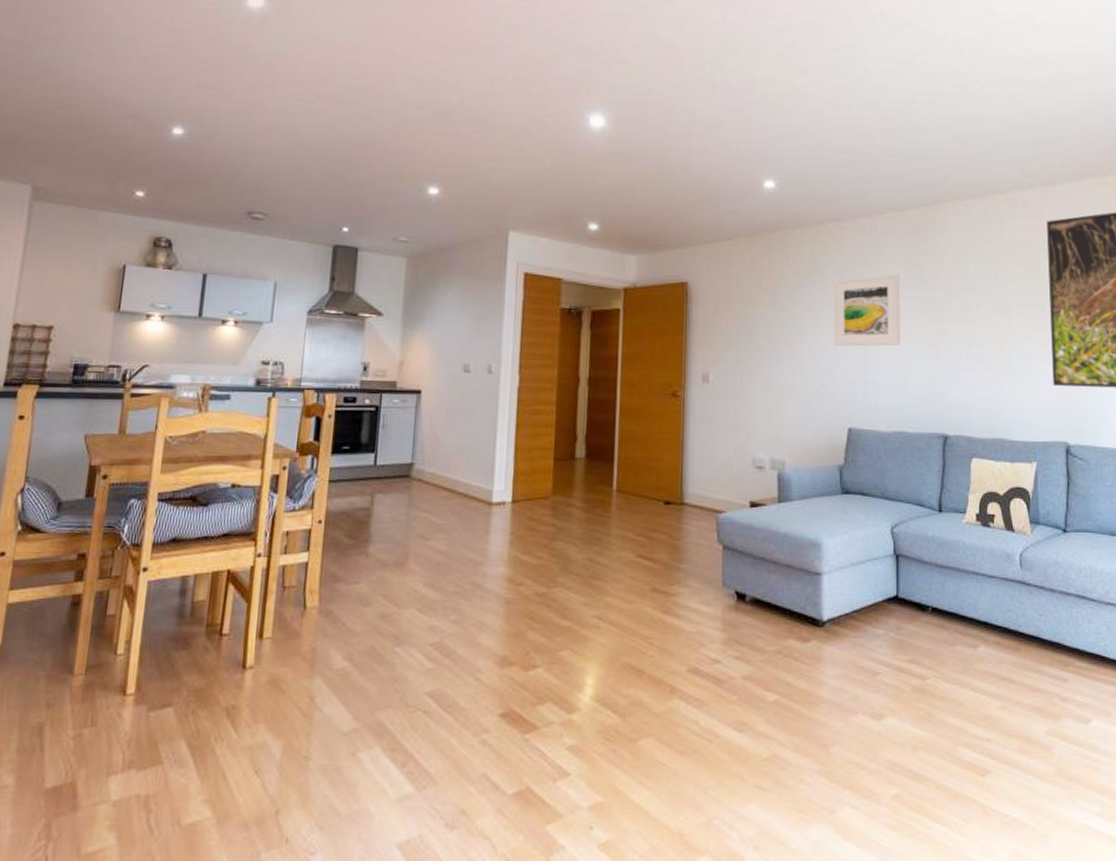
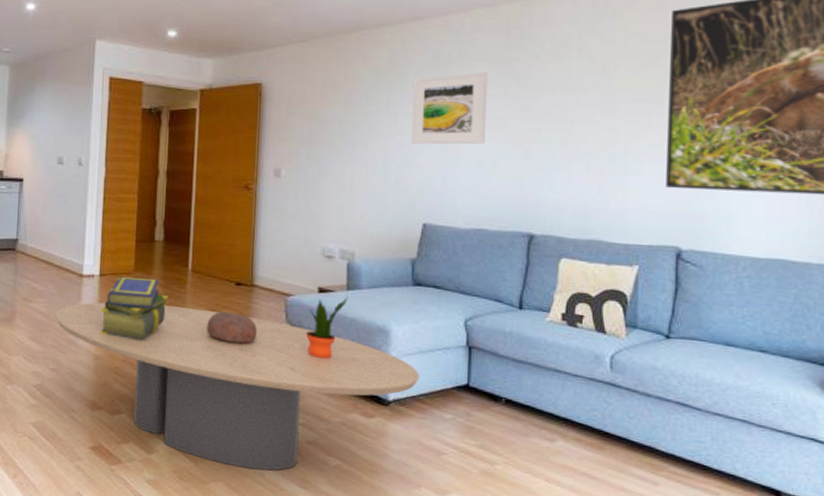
coffee table: none [458,533,851,717] -> present [55,302,419,471]
stack of books: none [512,501,592,577] -> present [100,276,169,341]
decorative bowl: none [634,535,689,572] -> present [207,311,258,345]
potted plant: none [739,510,781,580] -> present [306,296,349,359]

